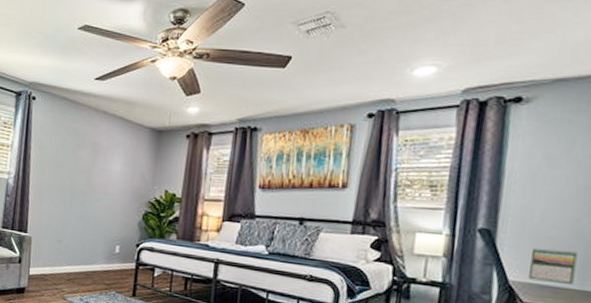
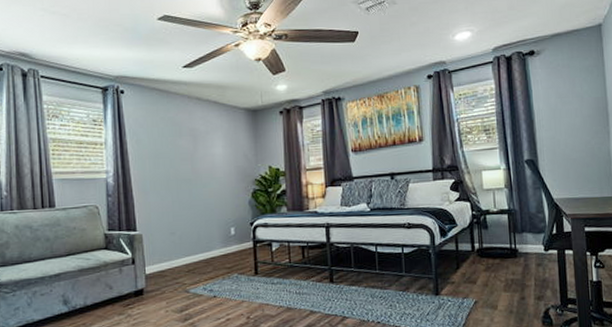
calendar: present [529,247,578,284] -> none [565,167,596,195]

